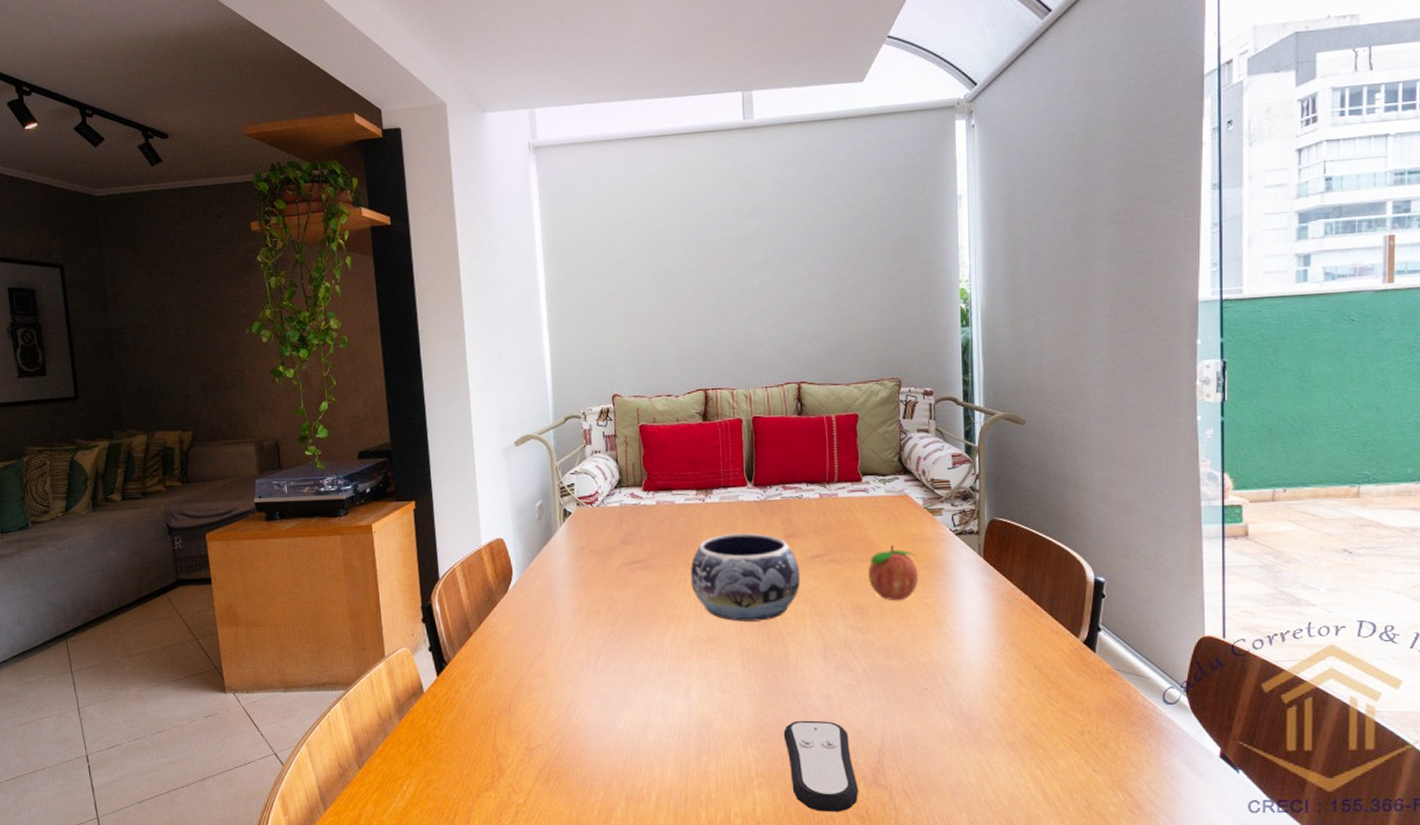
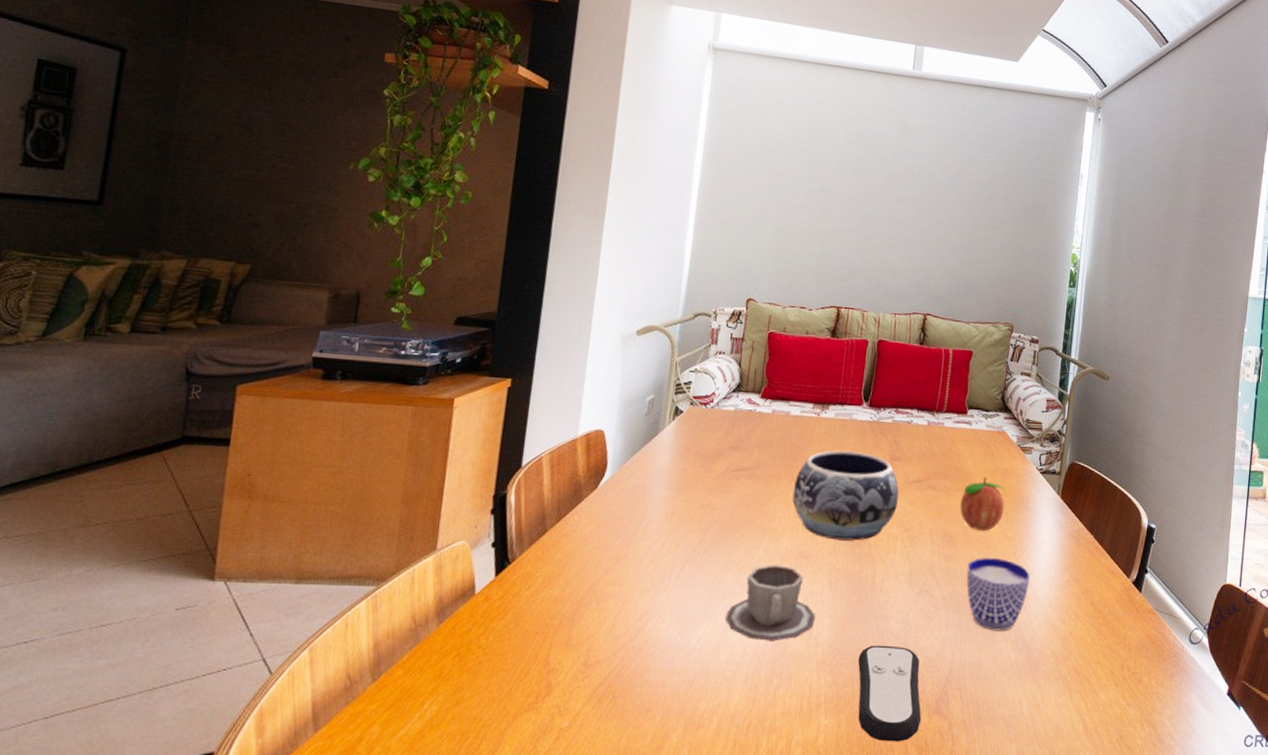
cup: none [645,649,734,722] -> present [725,565,816,641]
cup: none [886,627,959,701] -> present [966,558,1030,631]

